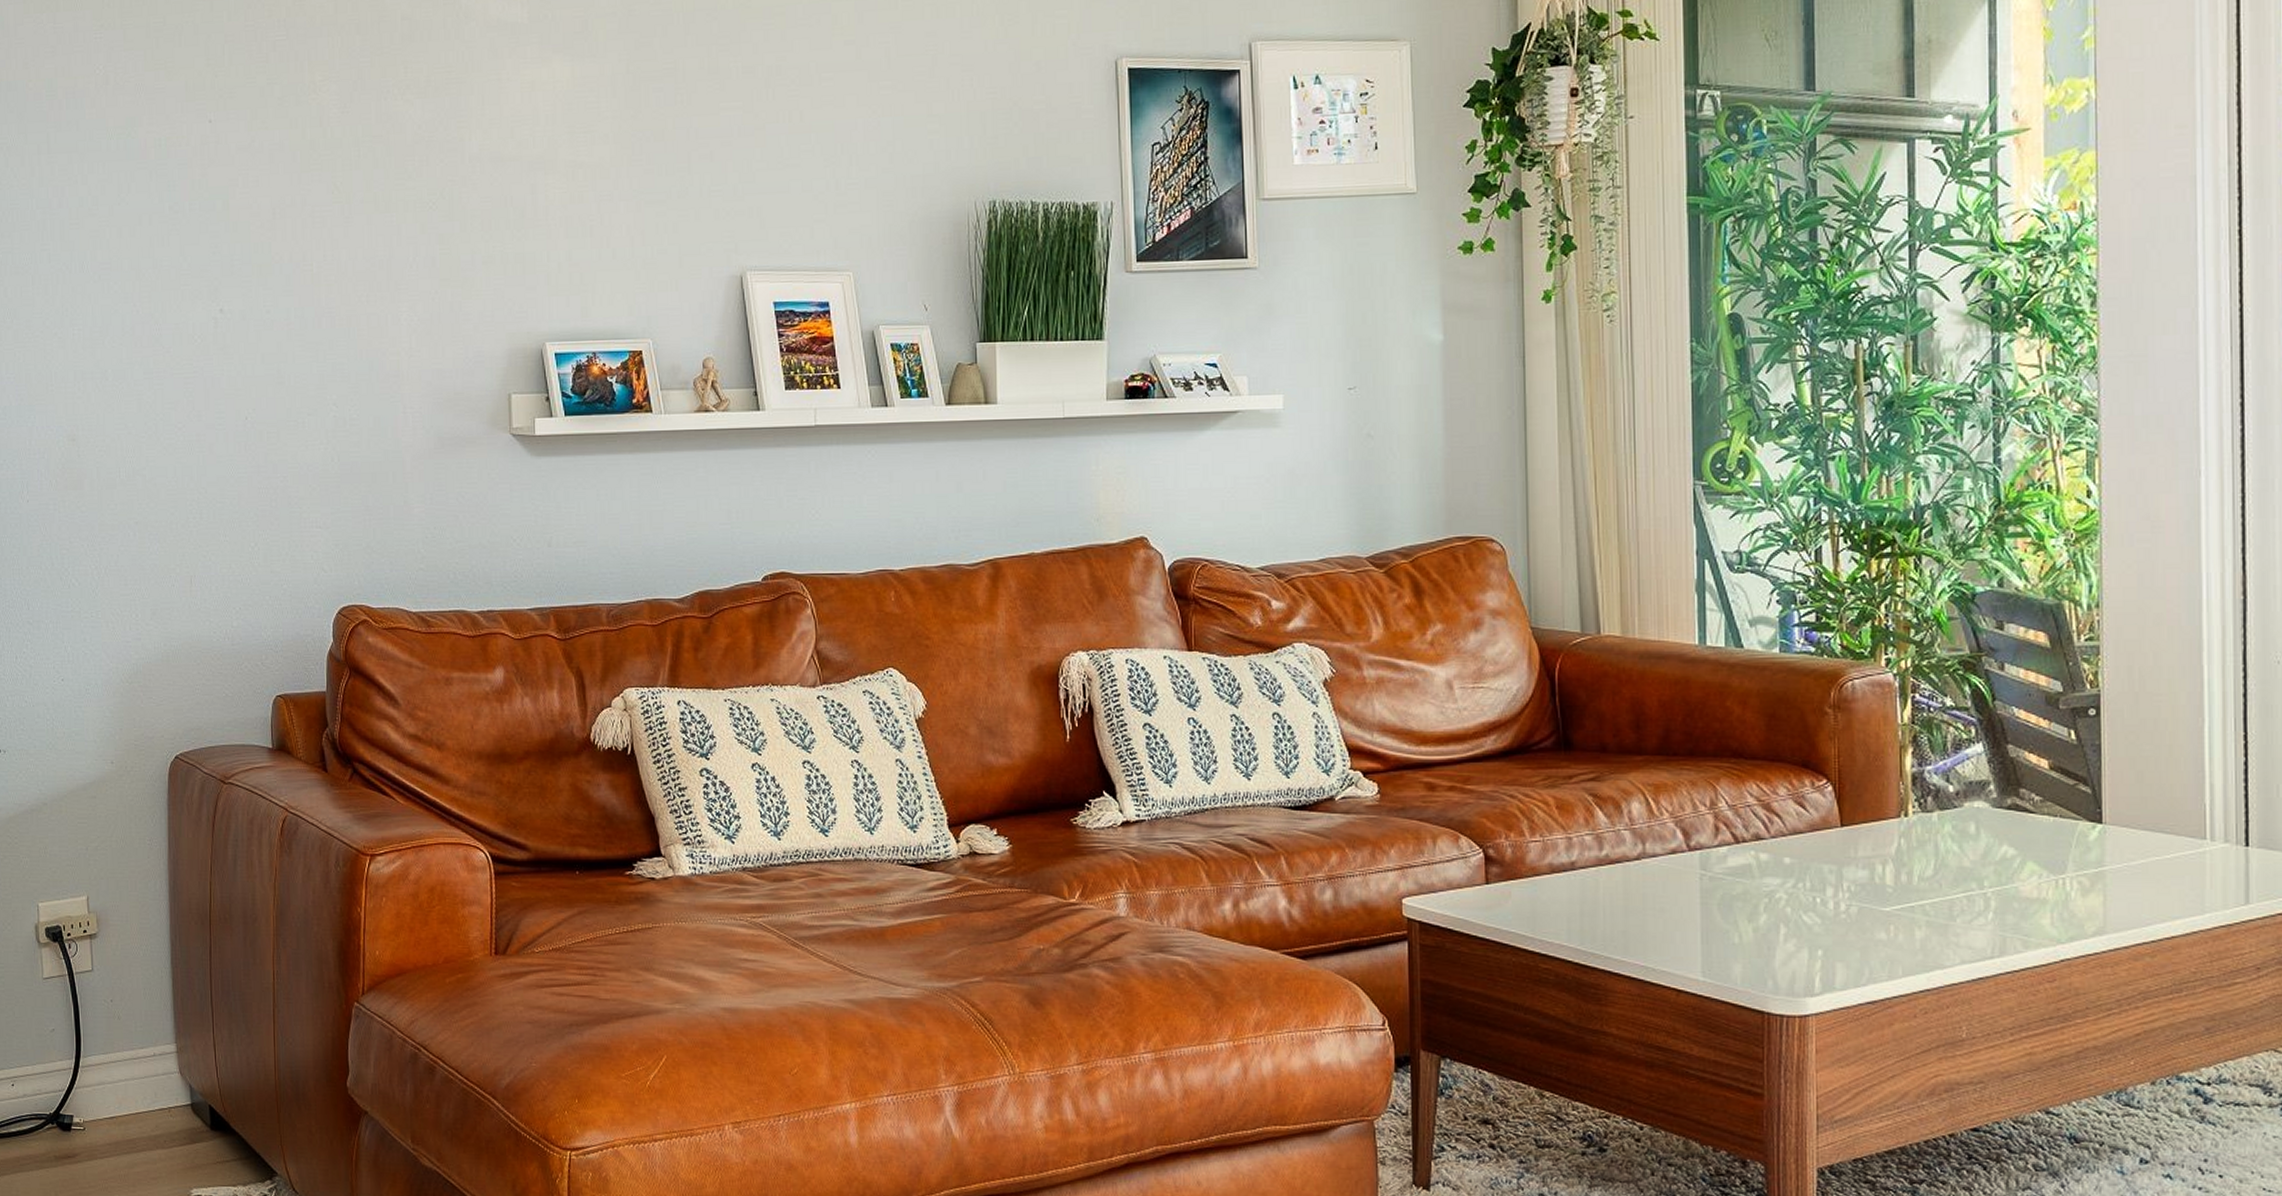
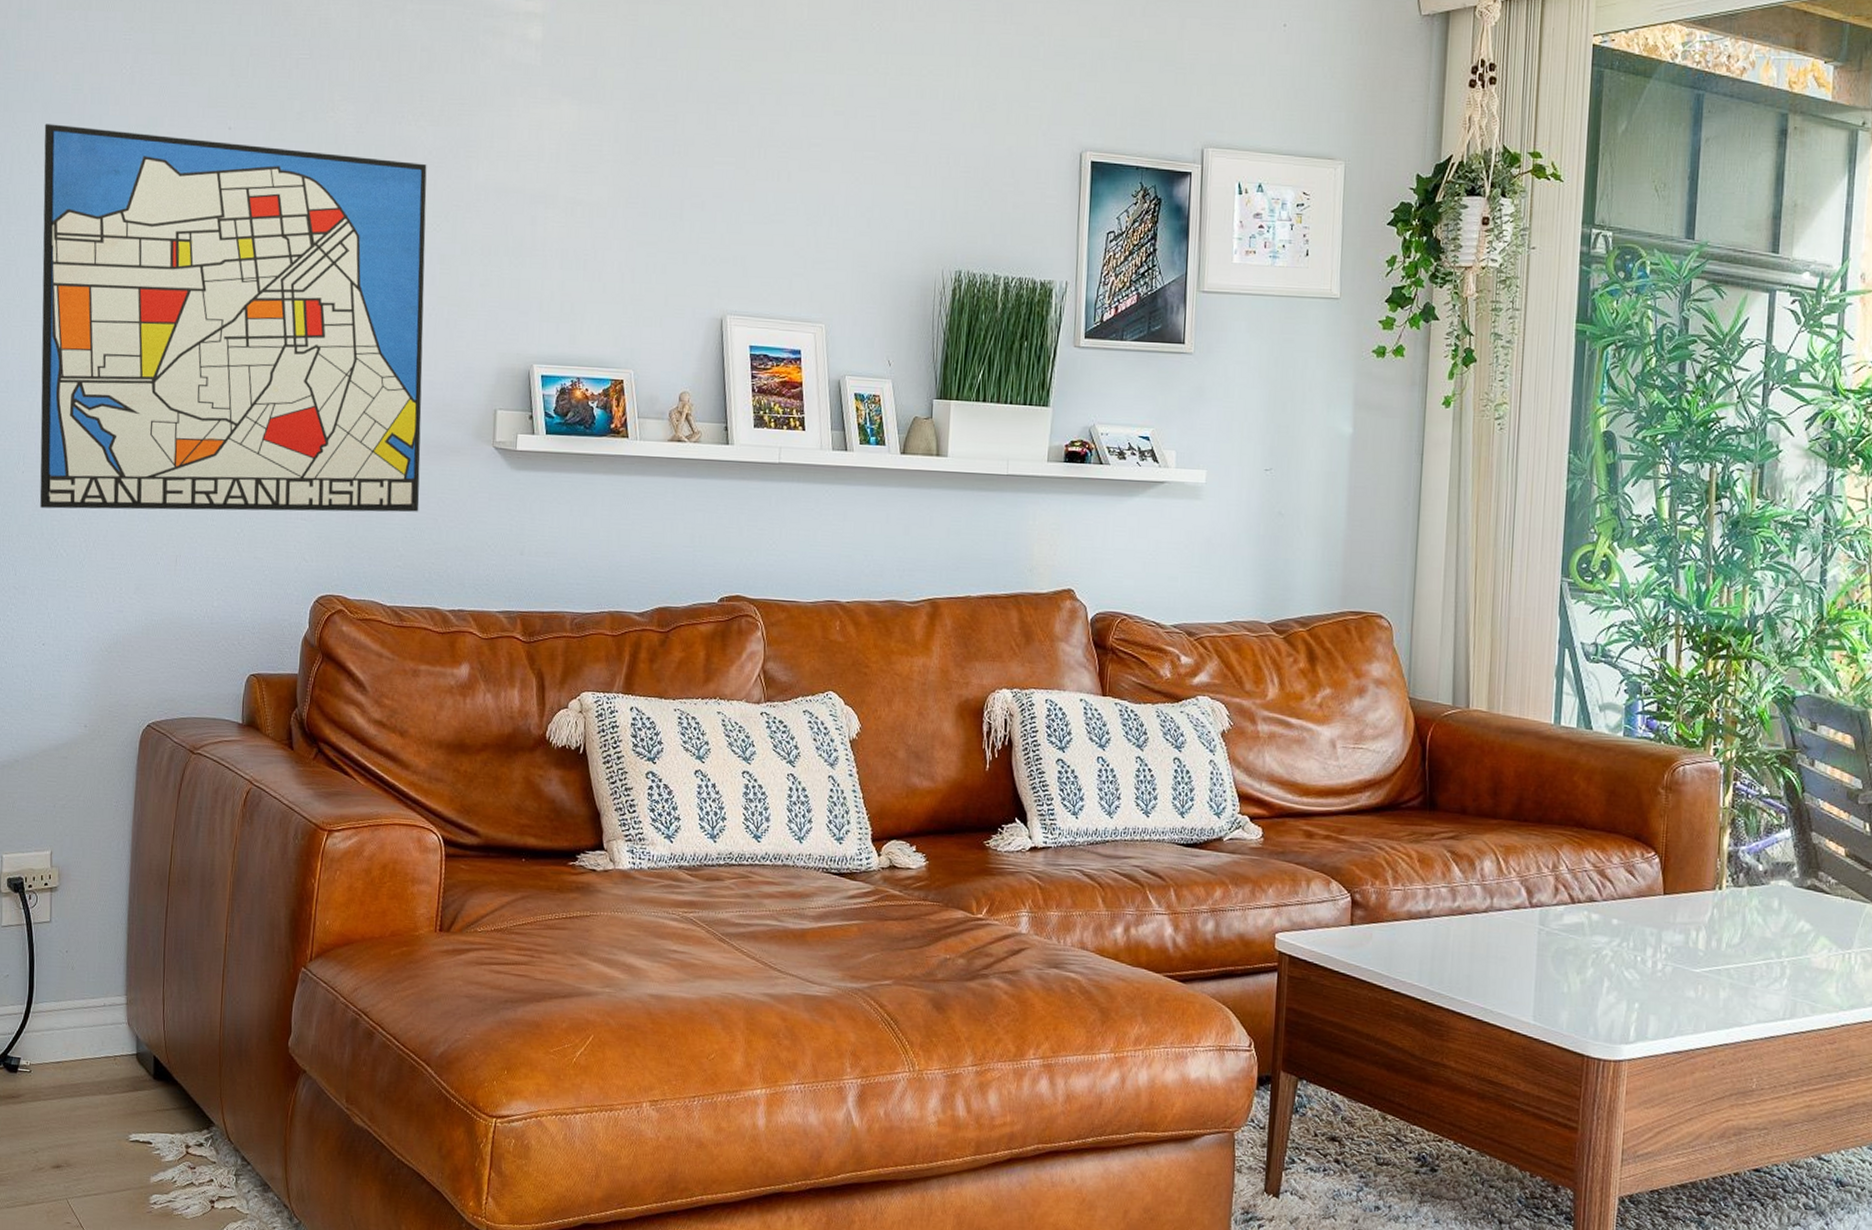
wall art: none [21,134,438,537] -> present [39,124,427,513]

